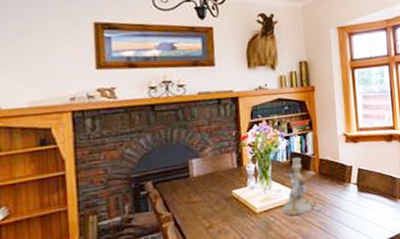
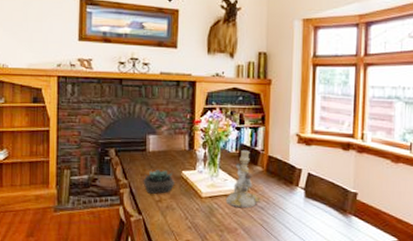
succulent plant: none [189,193,225,222] -> present [143,169,175,194]

